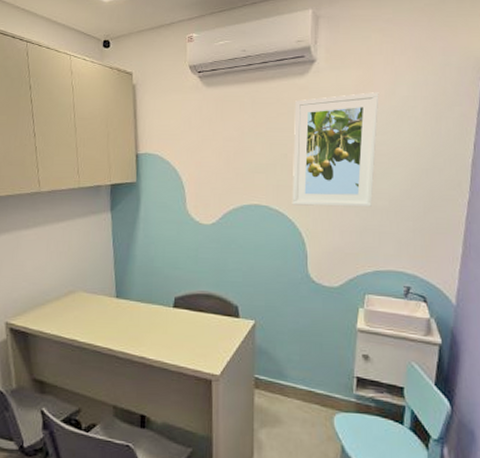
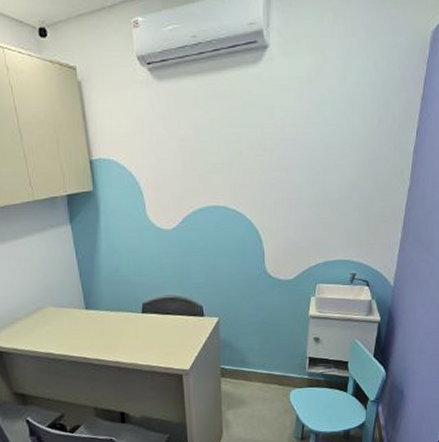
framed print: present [292,92,379,208] -> none [248,80,331,204]

